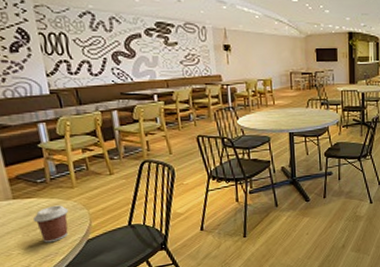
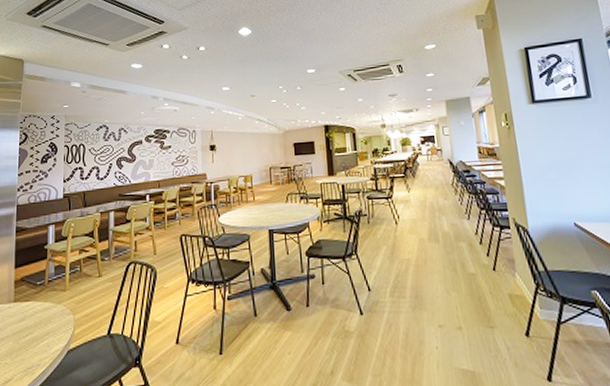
coffee cup: present [32,205,69,243] -> none [25,309,58,352]

